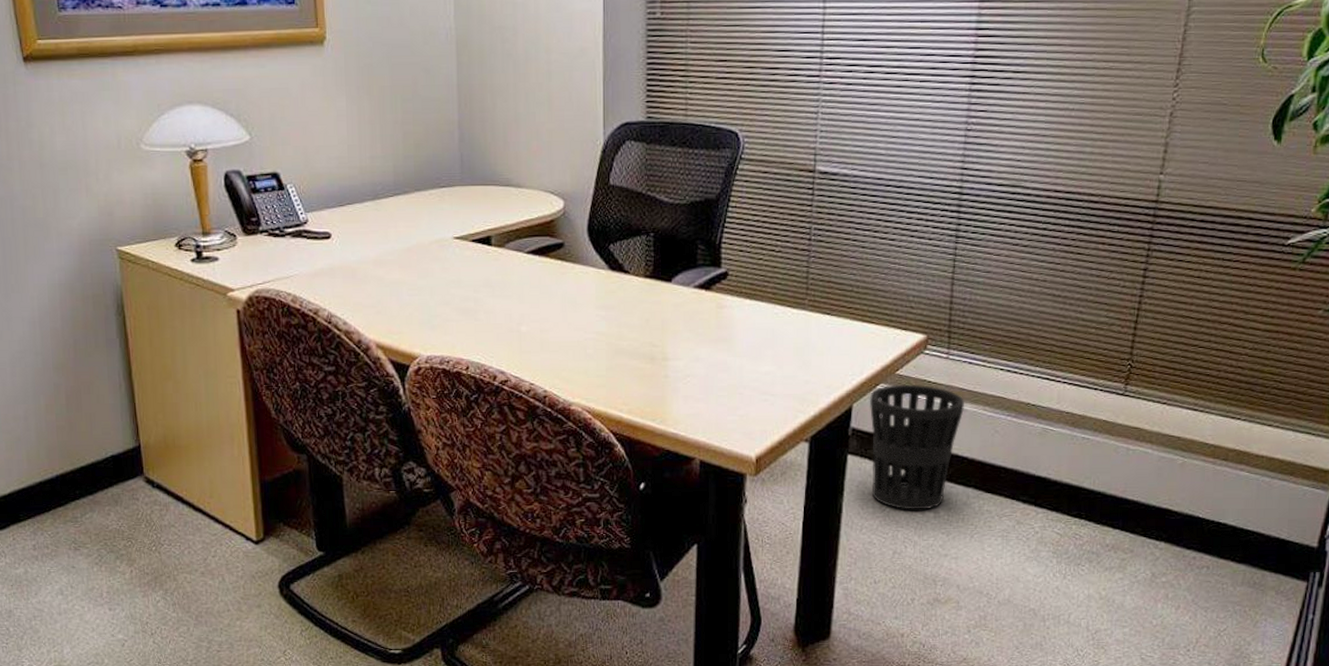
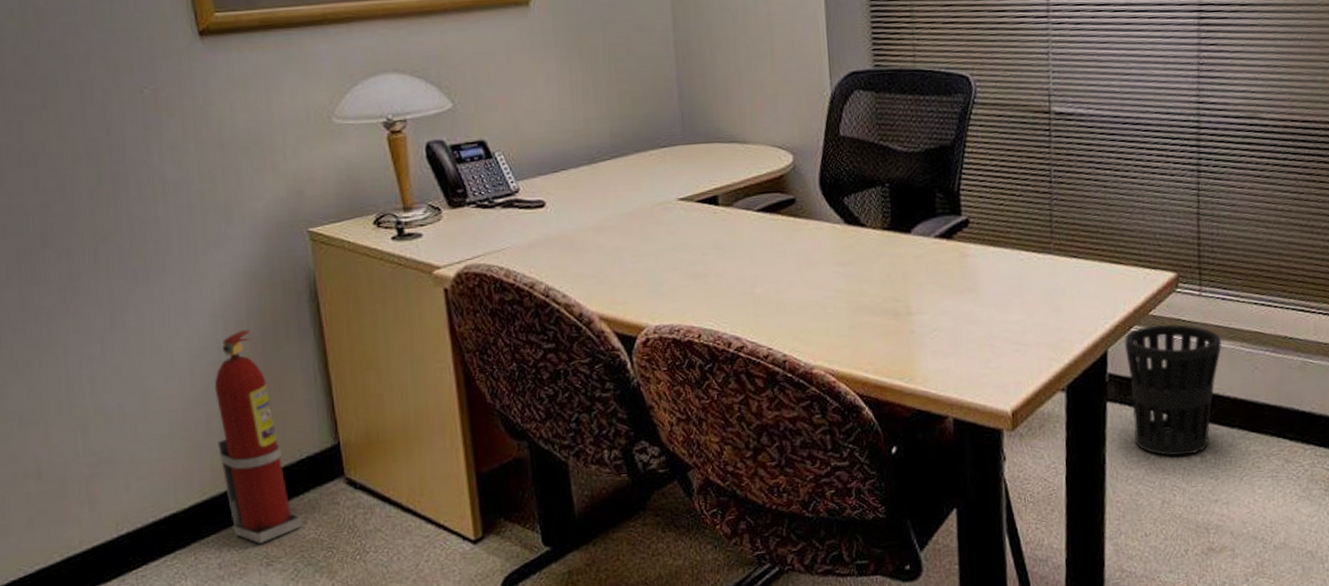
fire extinguisher: none [32,337,106,530] -> present [214,329,303,543]

